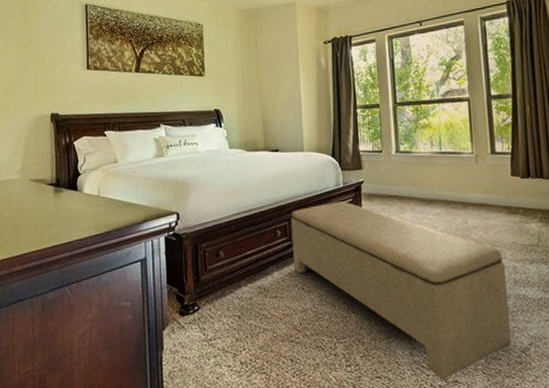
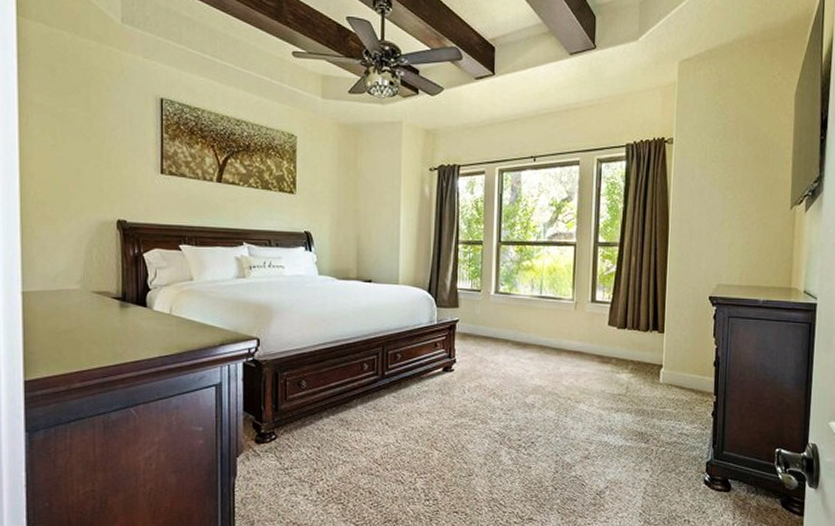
bench: present [291,201,511,380] -> none [378,339,591,517]

